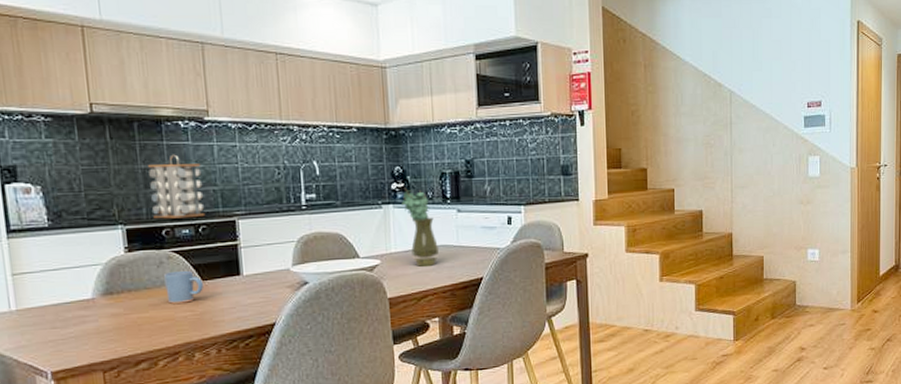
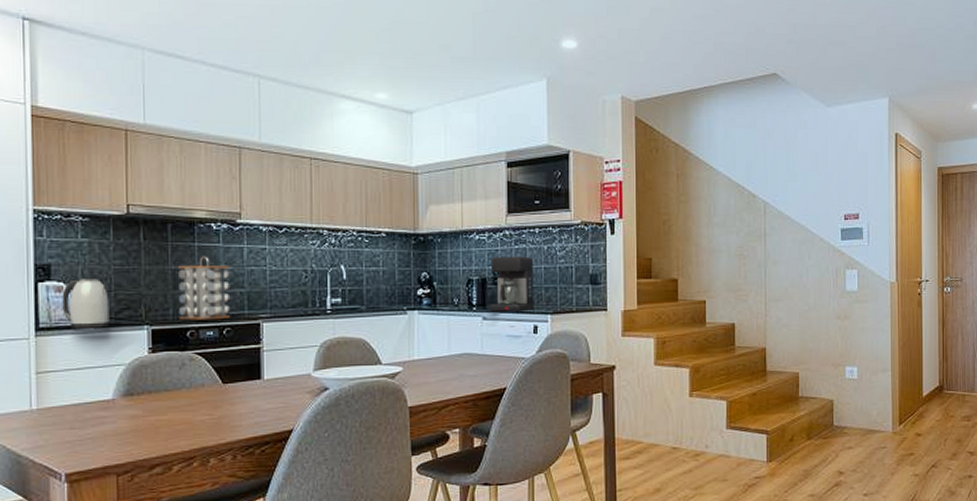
kettle: none [30,178,83,230] -> present [62,277,110,328]
mug: present [164,270,203,304] -> none [185,372,223,407]
vase: present [401,187,439,267] -> none [427,294,462,375]
coffee maker: none [463,149,508,205] -> present [489,256,534,313]

